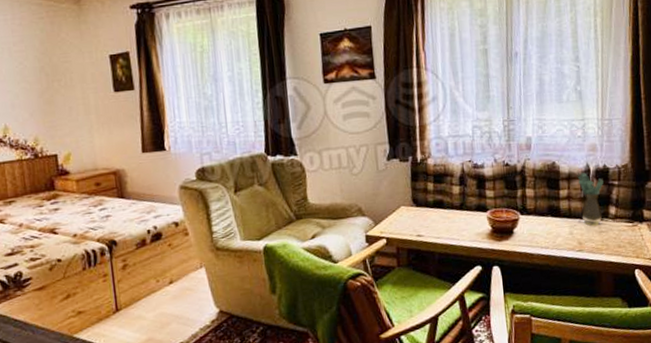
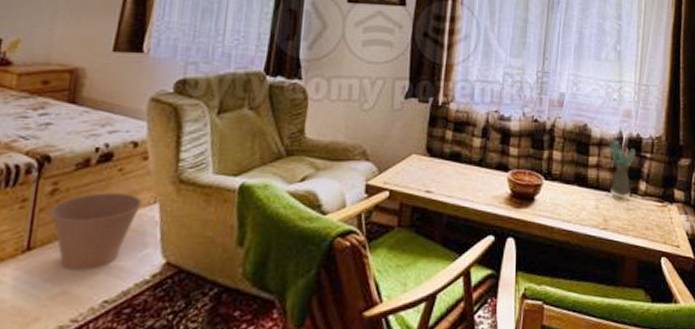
basket: none [125,262,192,324] -> present [49,192,143,271]

